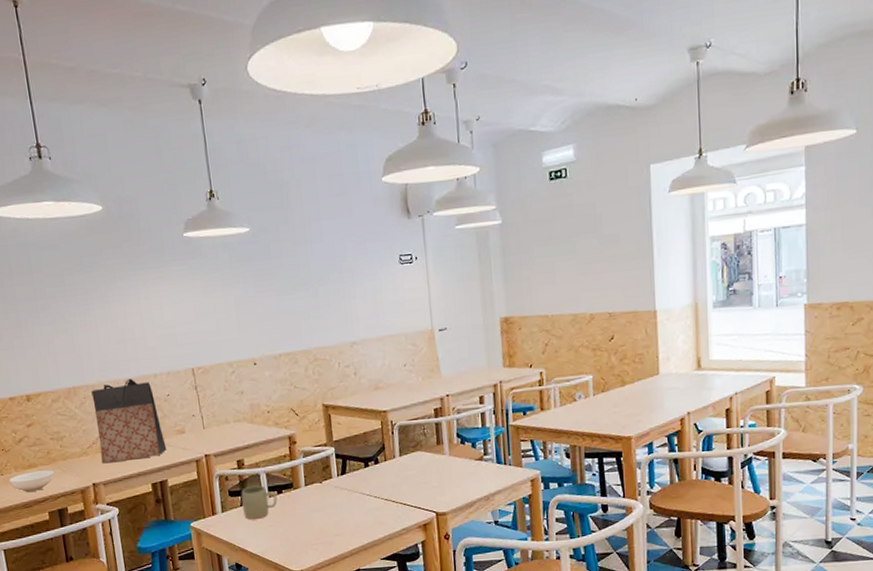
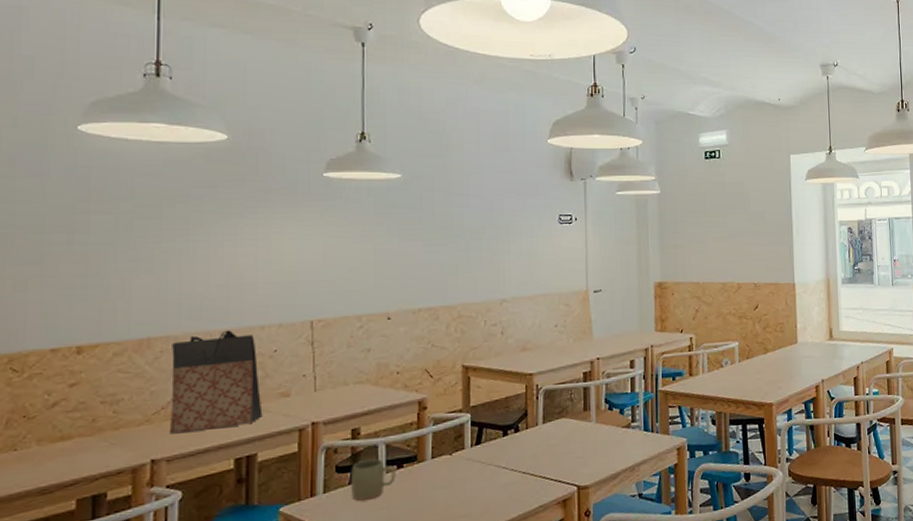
bowl: present [9,470,55,492] -> none [24,443,97,473]

